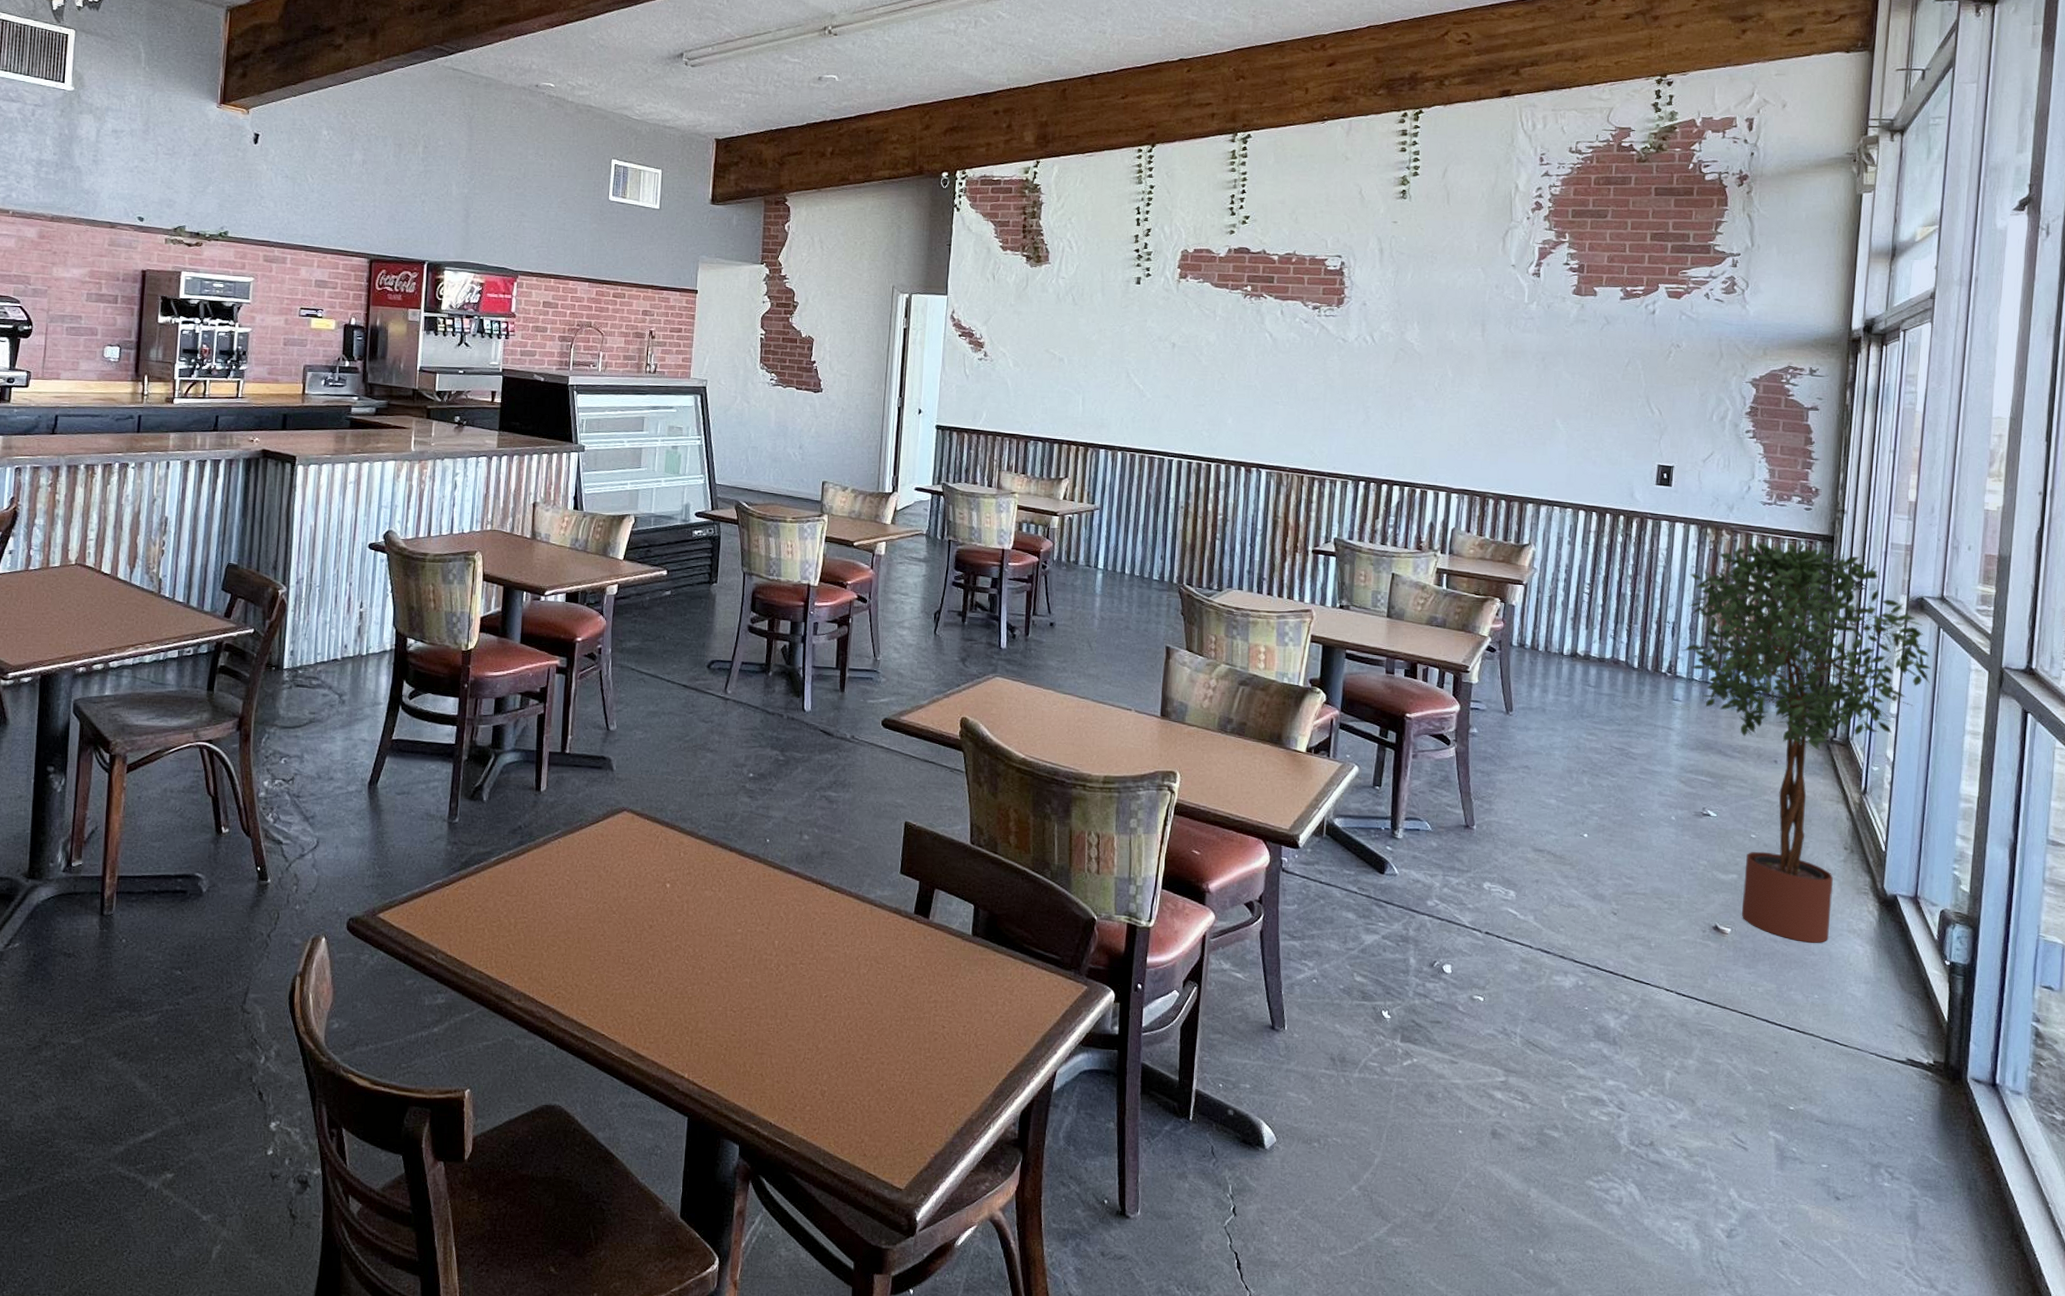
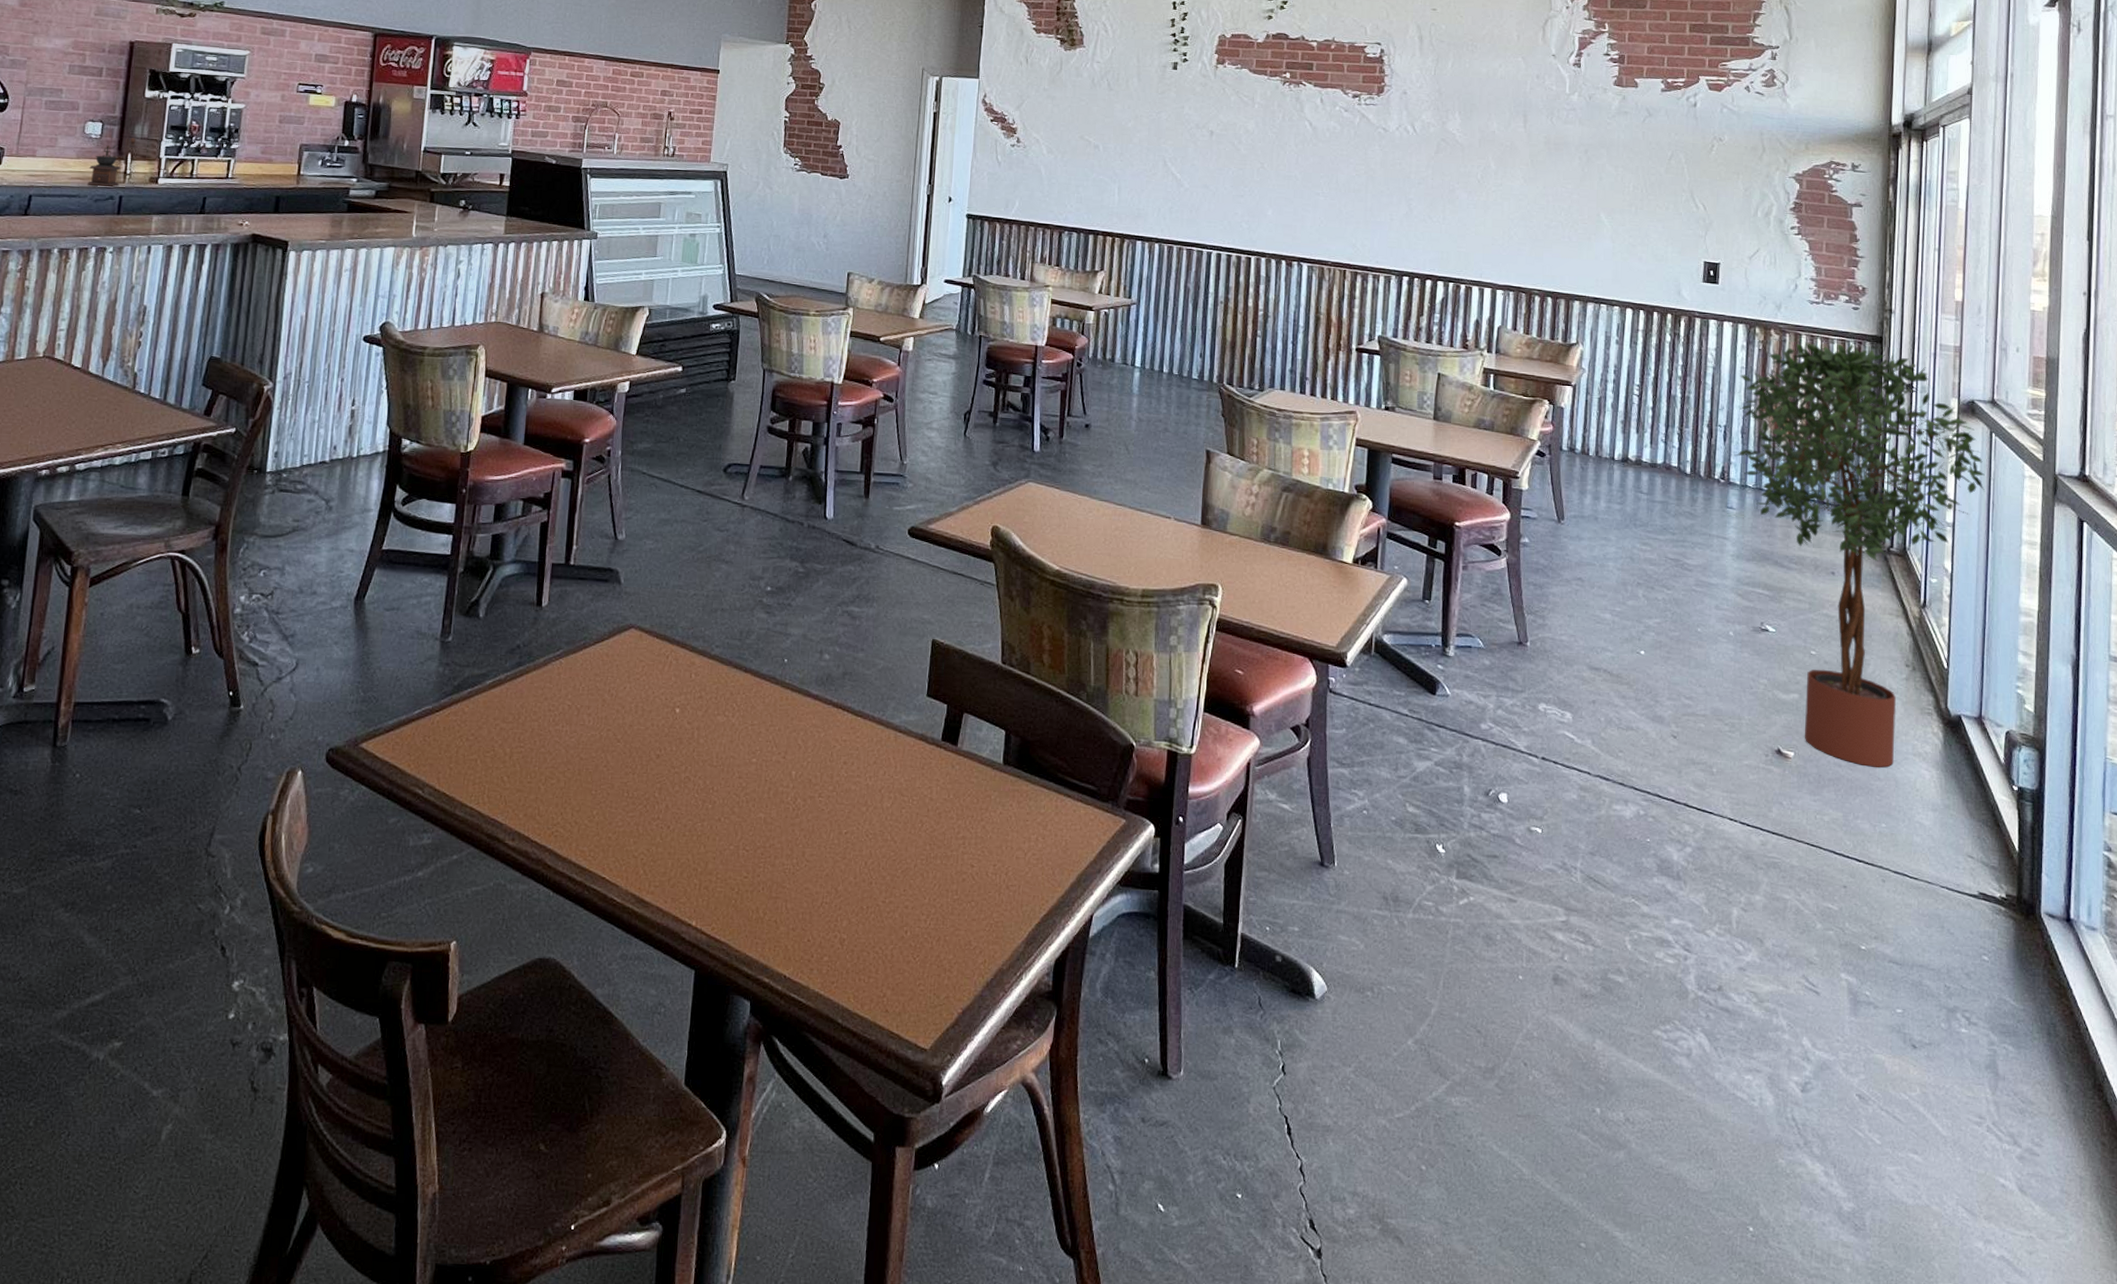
coffee grinder: none [109,361,152,407] -> present [88,138,136,187]

